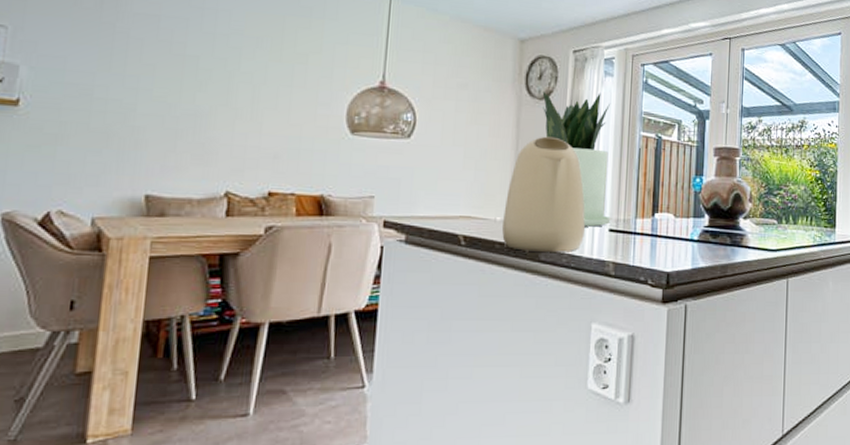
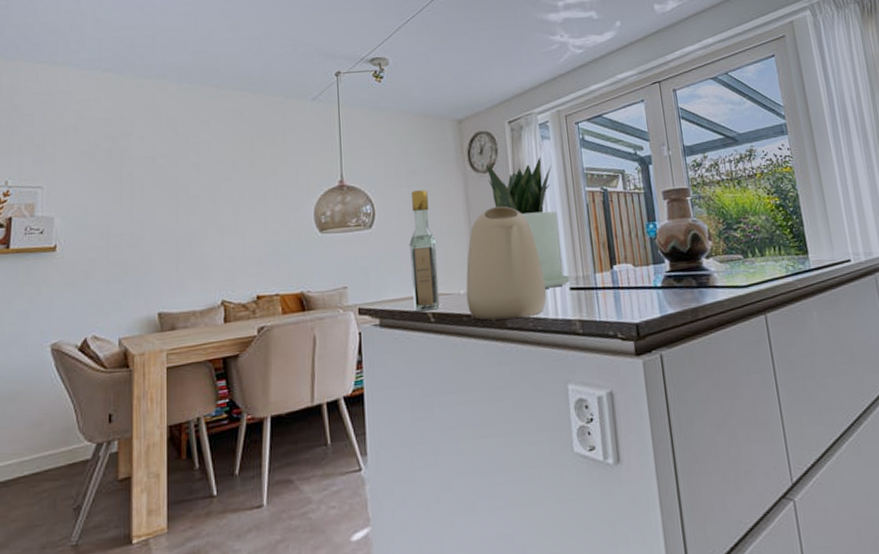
bottle: none [445,106,479,233] -> present [408,190,440,311]

